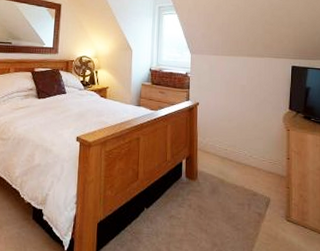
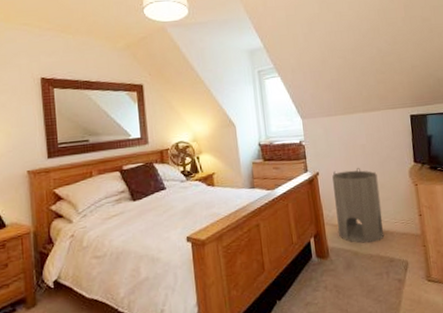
cylinder: none [209,104,252,175] -> present [332,168,385,244]

